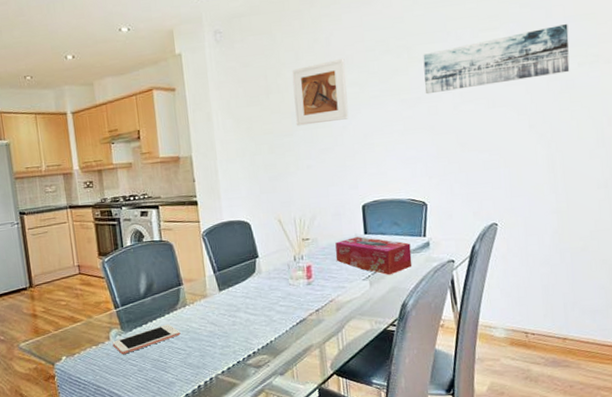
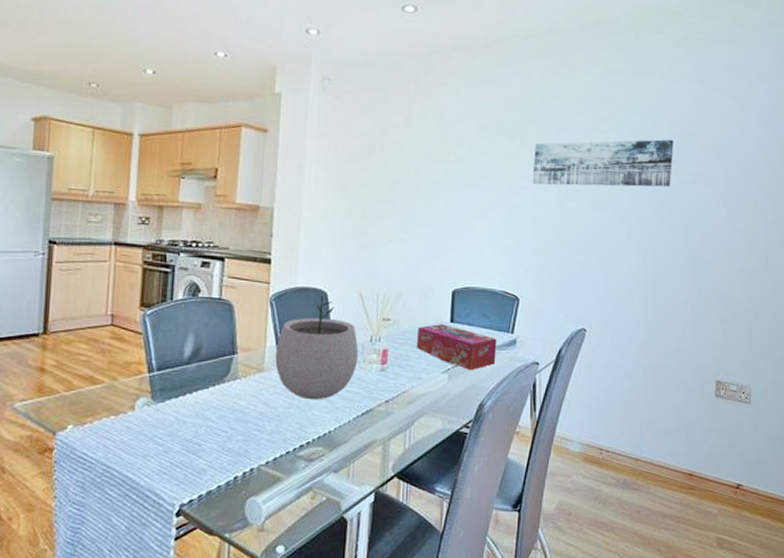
cell phone: present [112,324,181,354] -> none [137,398,224,430]
plant pot: none [214,226,286,317] -> present [275,296,359,400]
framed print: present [291,58,349,126] -> none [395,131,456,196]

